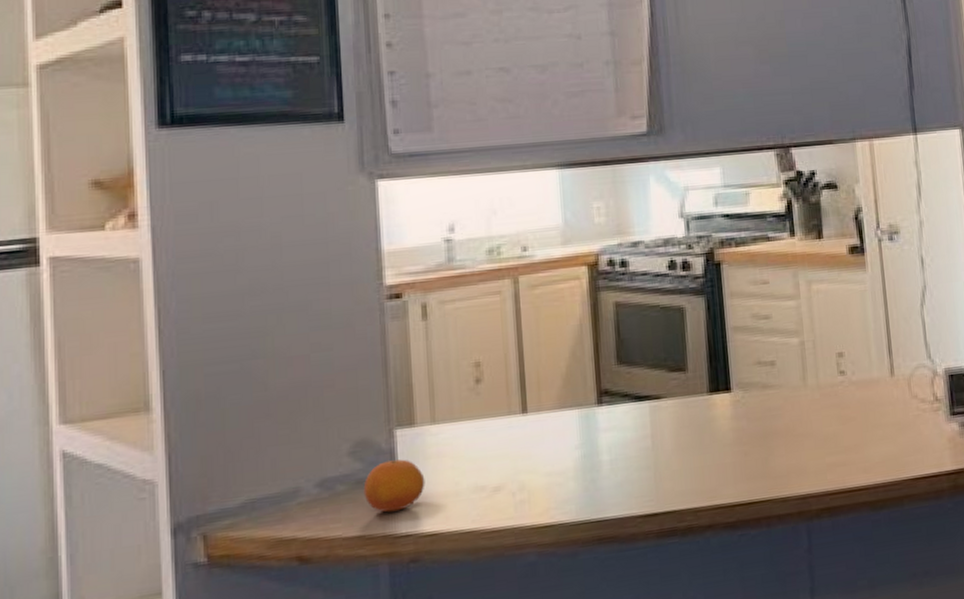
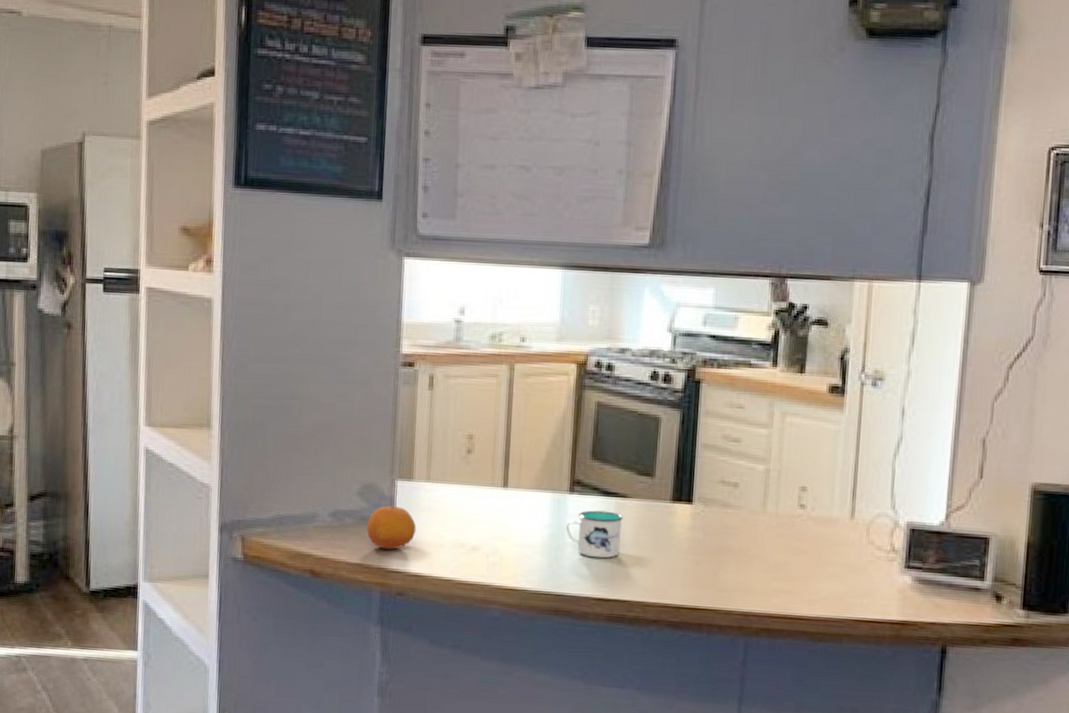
mug: none [599,416,661,472] -> present [566,510,623,559]

